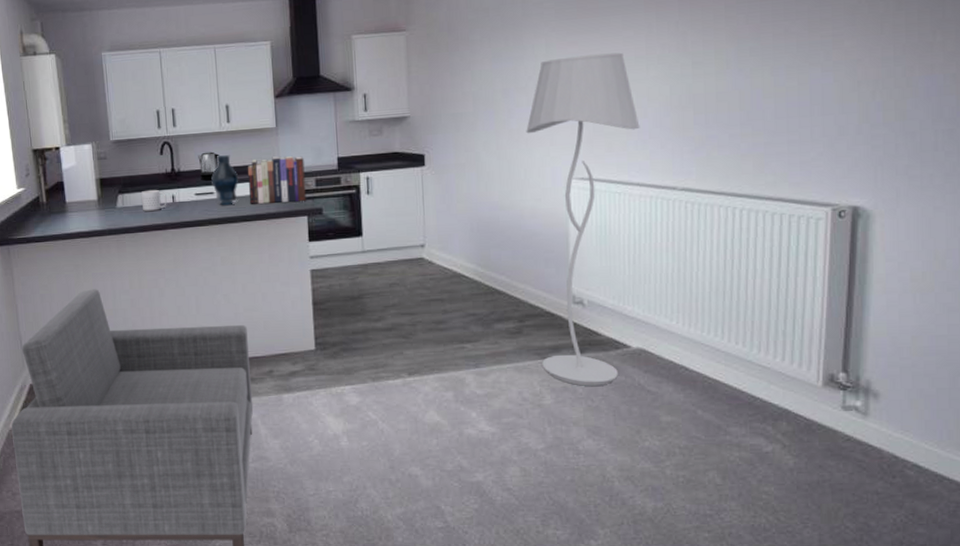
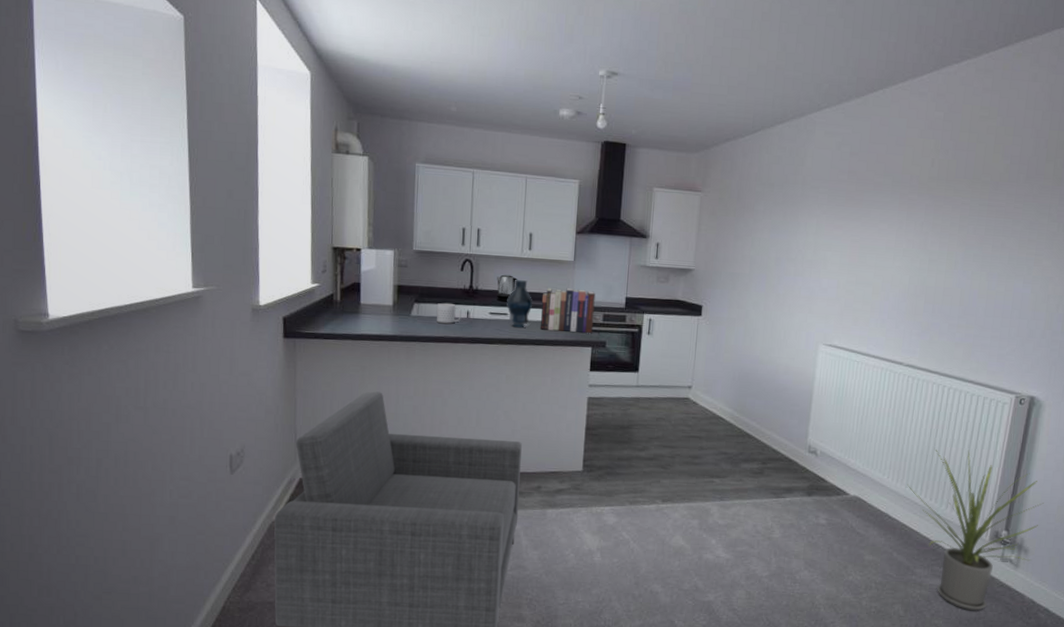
floor lamp: present [526,52,640,386] -> none [776,238,882,525]
house plant: none [703,279,891,473] -> present [907,449,1044,611]

